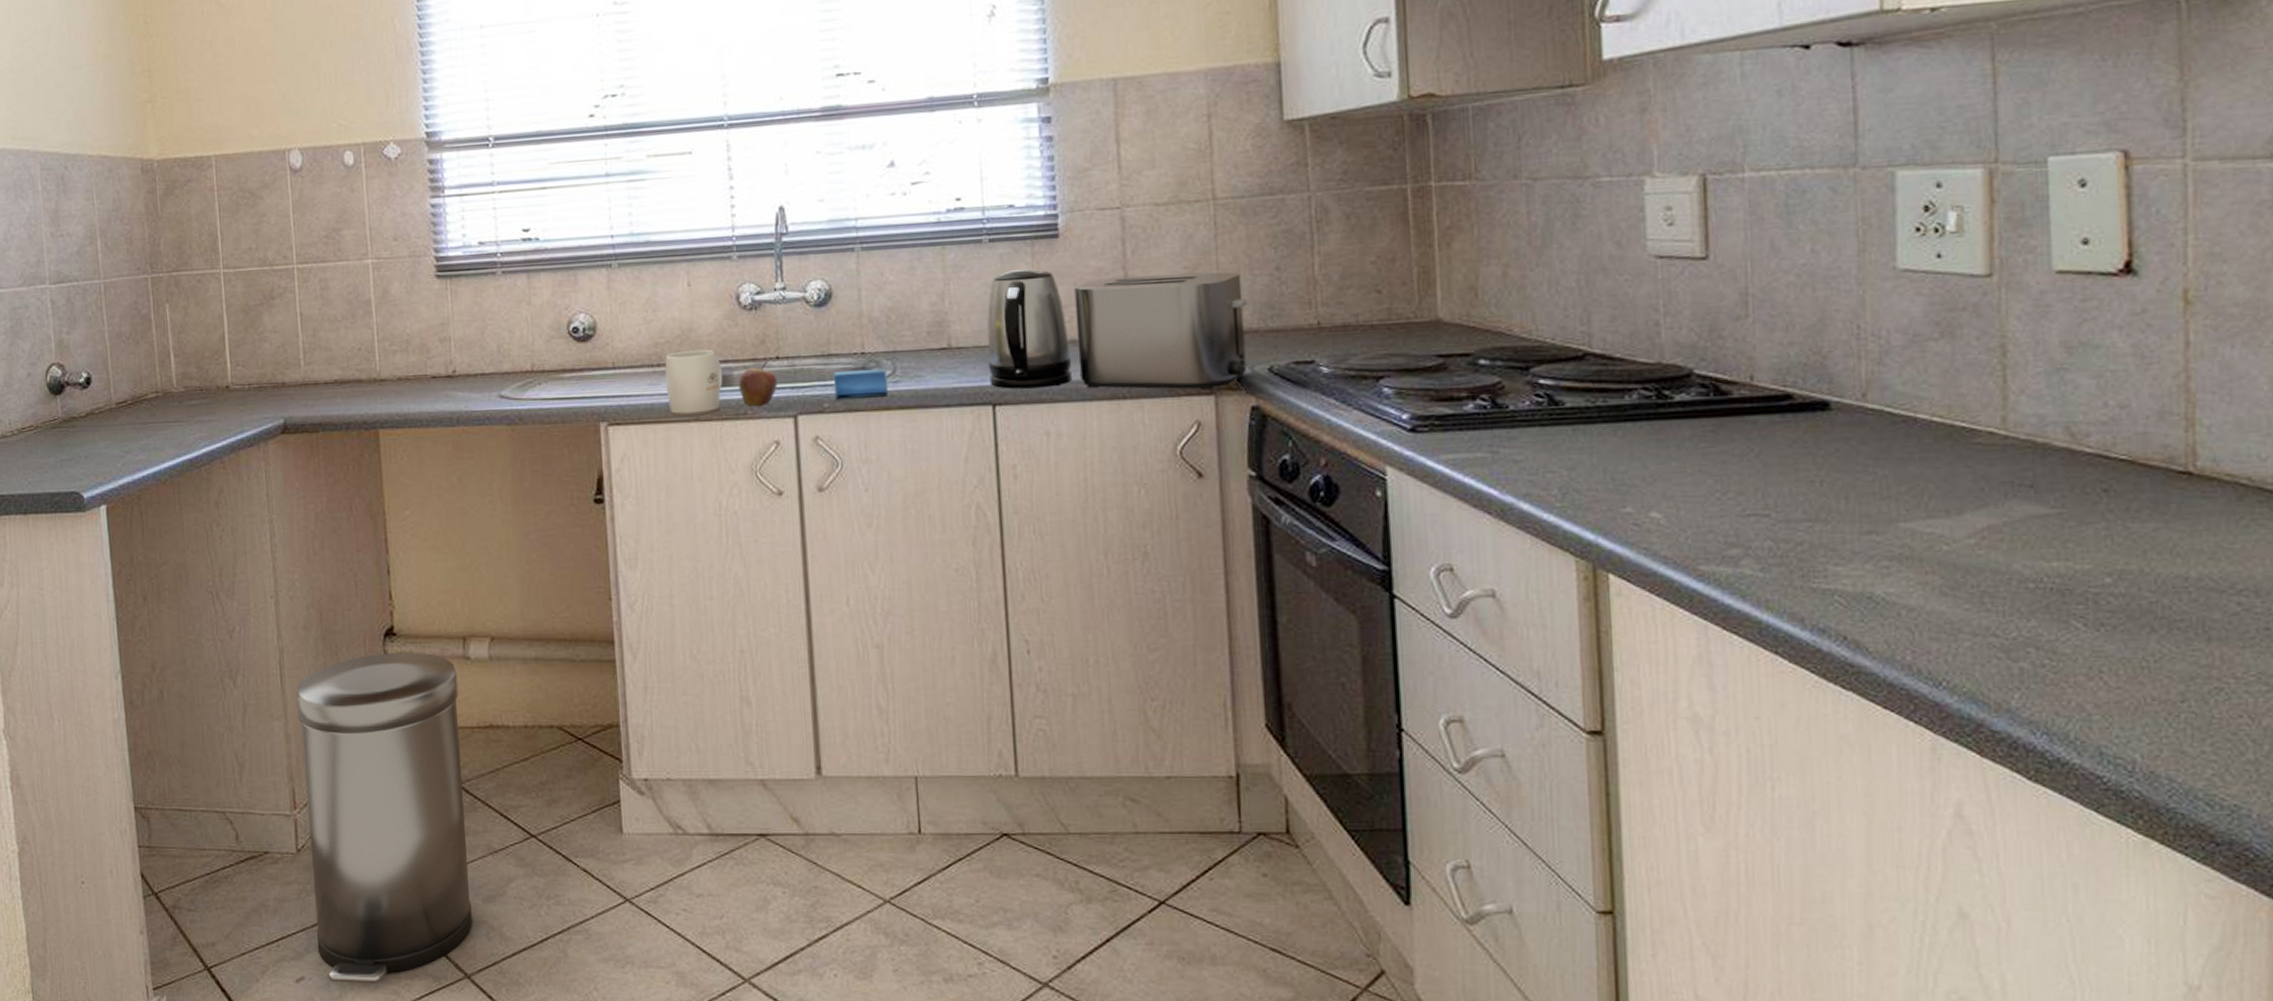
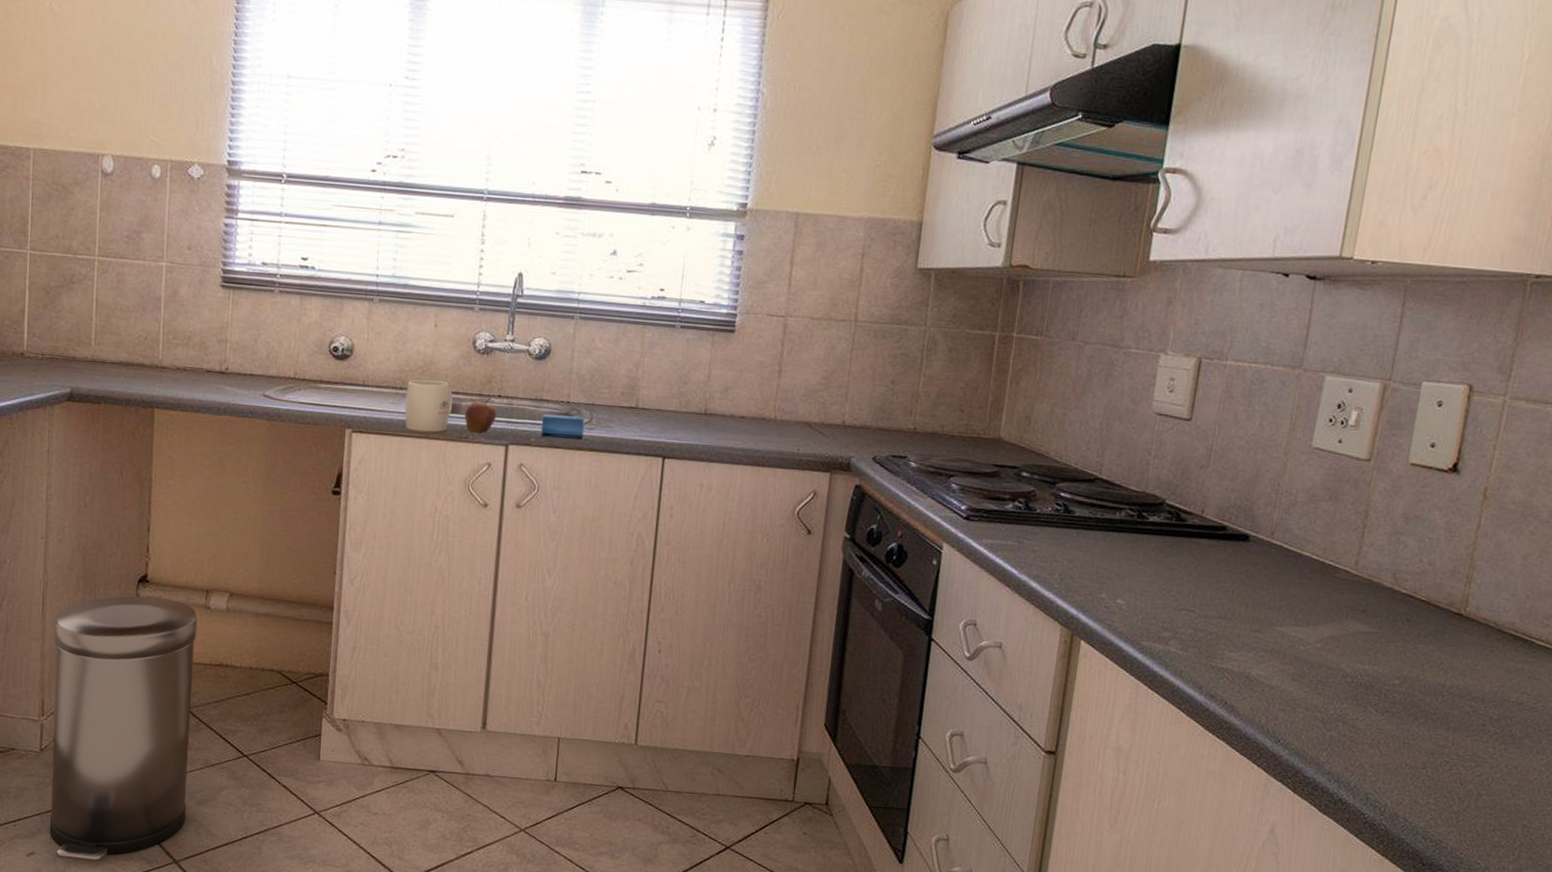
kettle: present [987,268,1073,390] -> none [663,352,730,450]
toaster: present [1074,271,1248,391] -> none [732,370,867,469]

